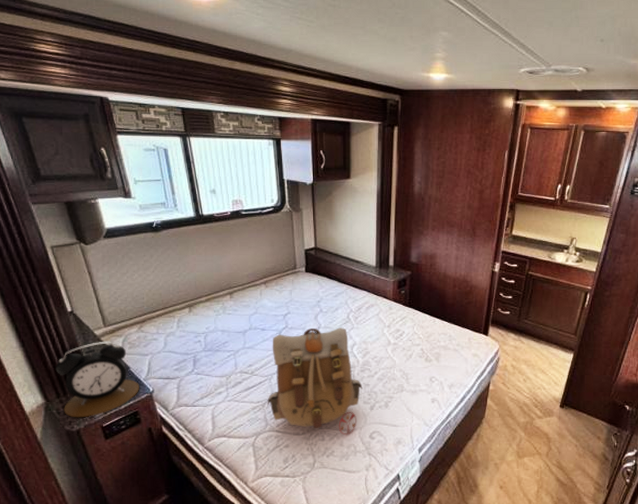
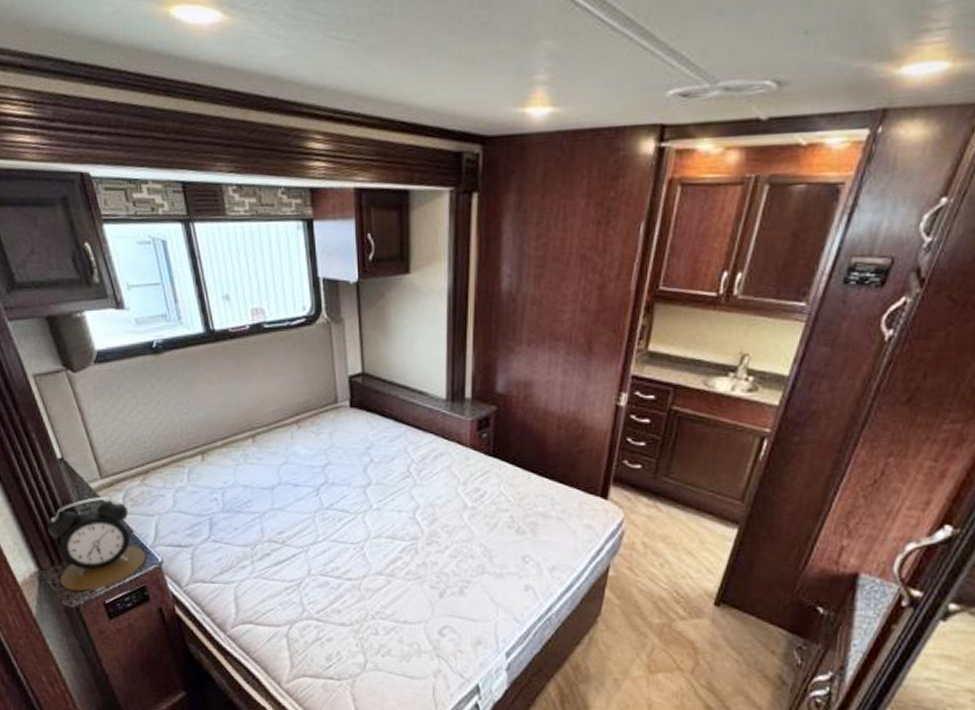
backpack: present [267,327,363,435] -> none [303,484,429,630]

